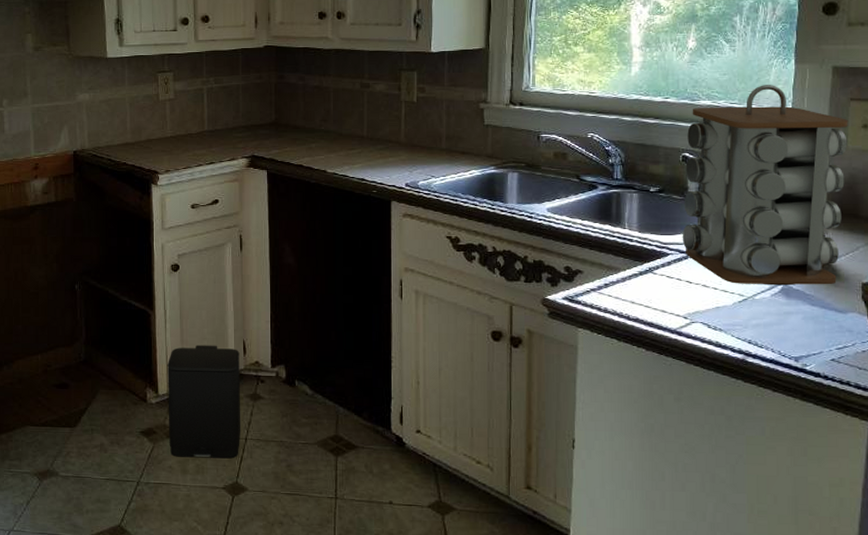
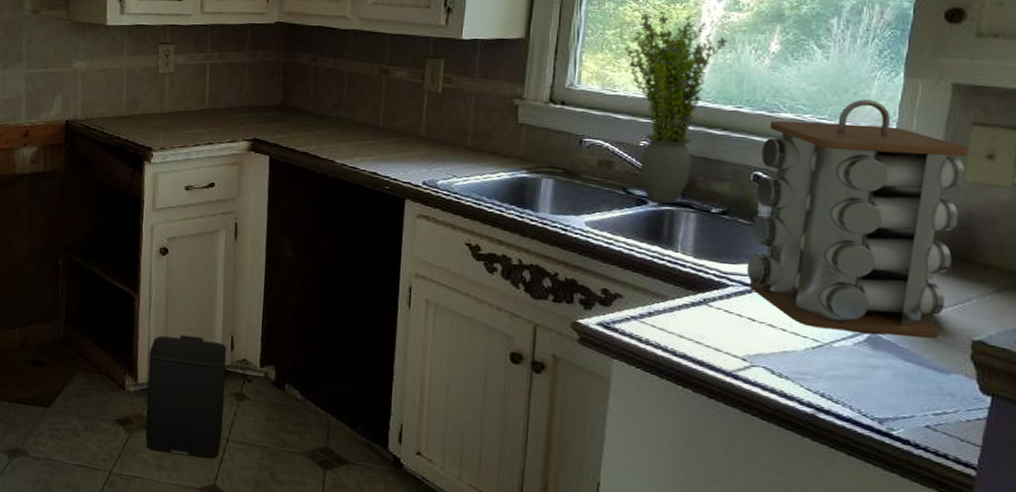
potted plant: none [569,17,653,186] -> present [624,11,727,204]

